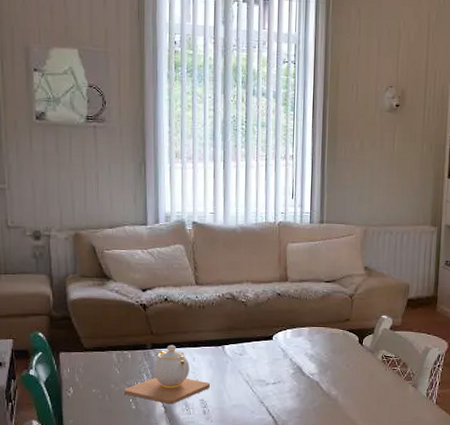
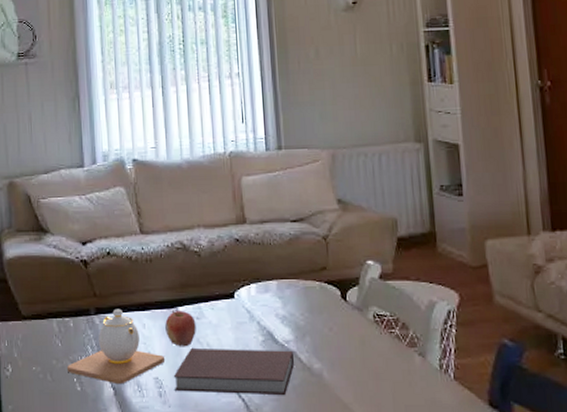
fruit: none [212,347,239,377] -> present [165,310,196,347]
notebook: none [216,378,317,413] -> present [173,349,295,395]

